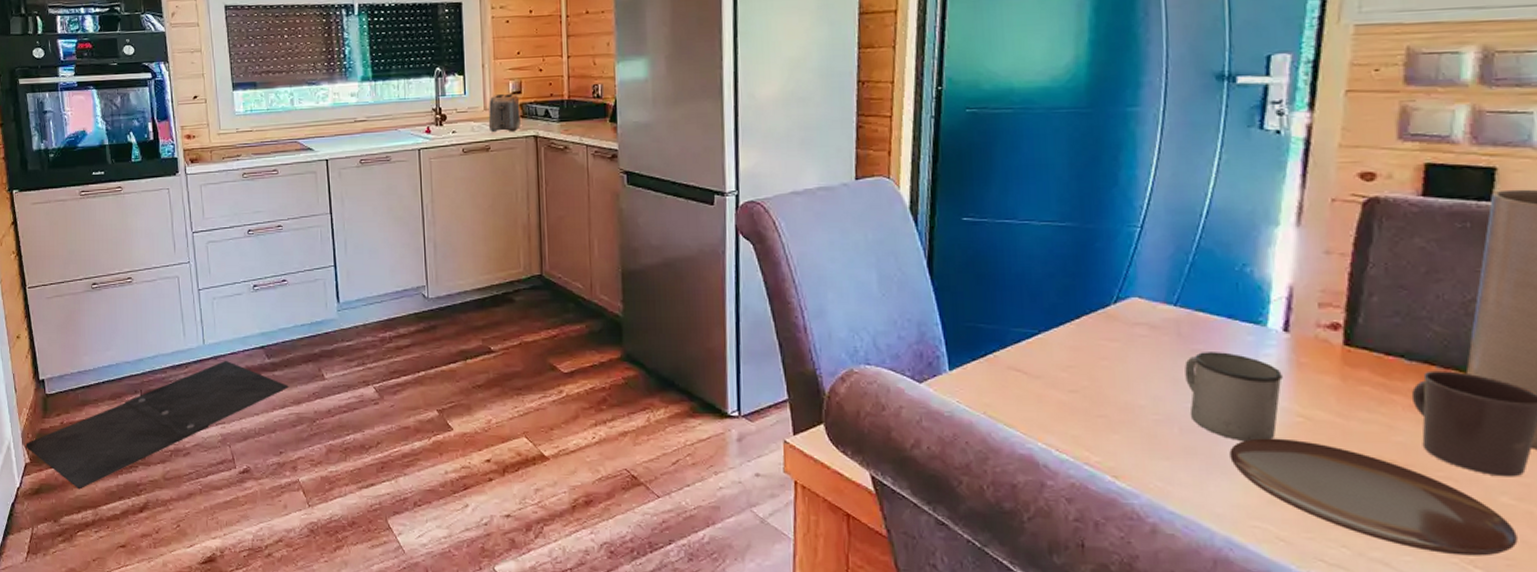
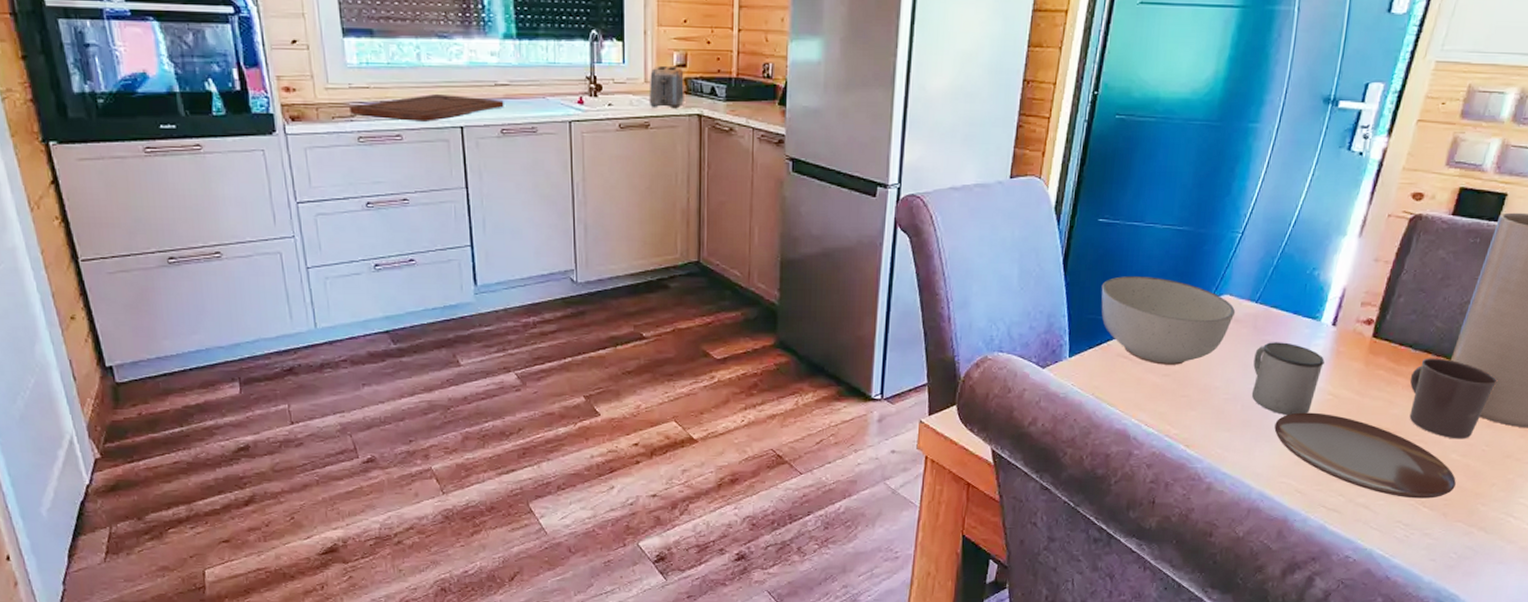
door mat: present [24,361,289,490] -> none [91,346,419,485]
cutting board: none [237,132,362,157] -> present [350,93,504,122]
bowl: none [976,279,1150,379] -> present [1101,276,1236,365]

